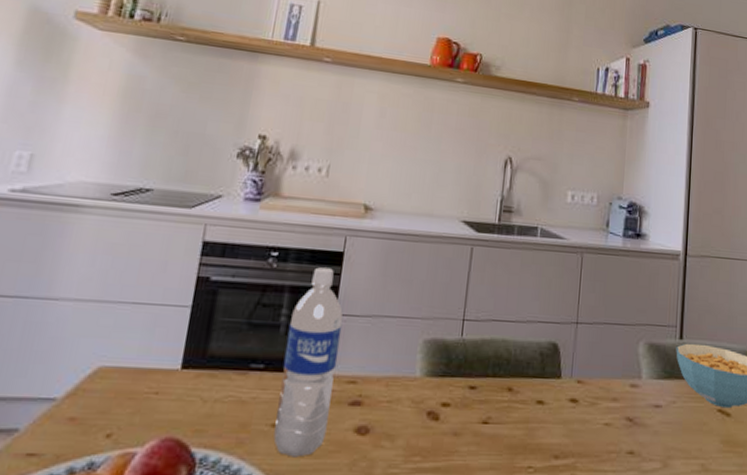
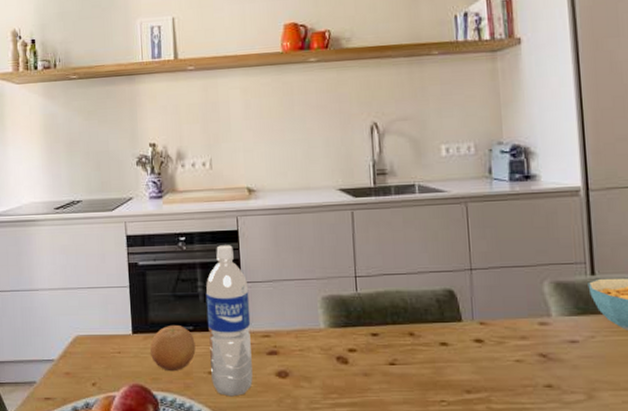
fruit: none [200,361,263,422] -> present [150,326,196,372]

